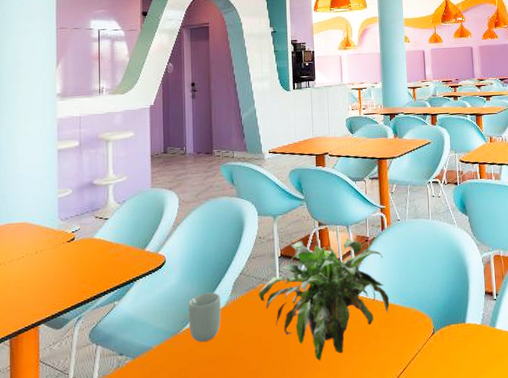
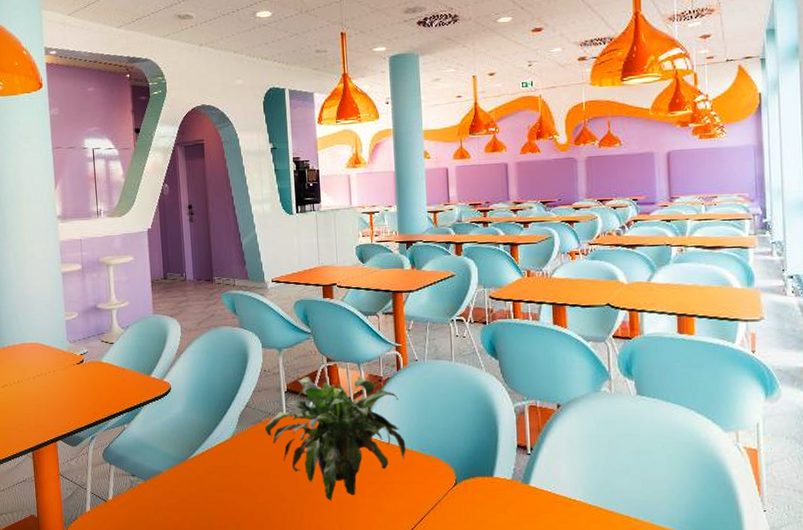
cup: present [188,292,222,343] -> none [195,423,228,471]

